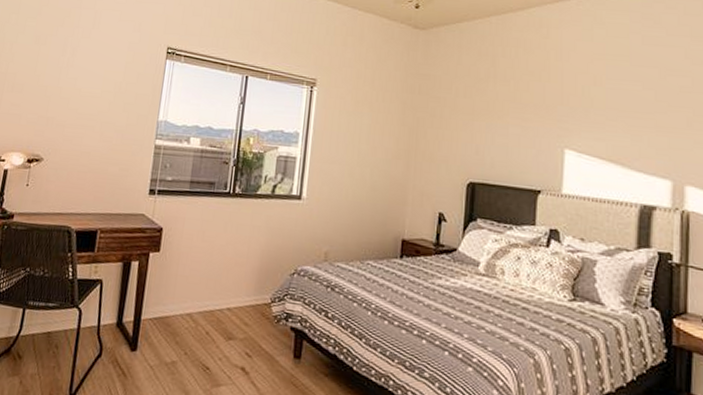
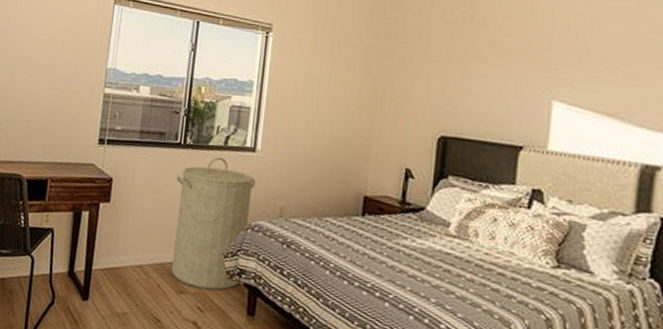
laundry hamper: none [220,205,302,335] -> present [171,156,256,290]

